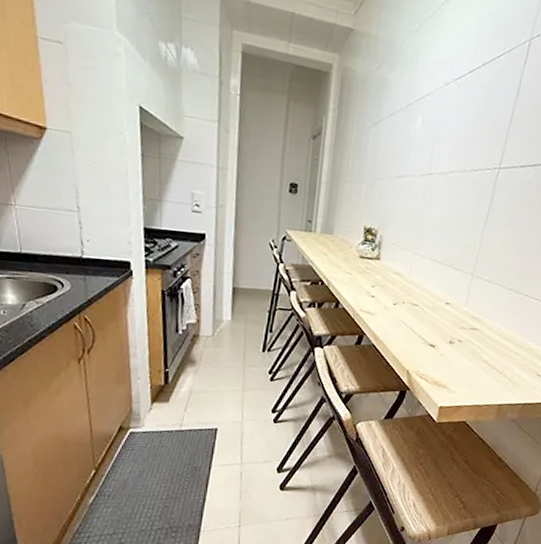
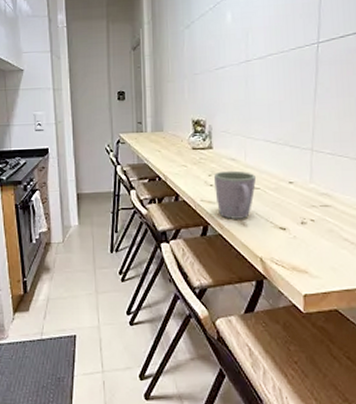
mug: none [375,283,416,333] -> present [214,170,256,219]

